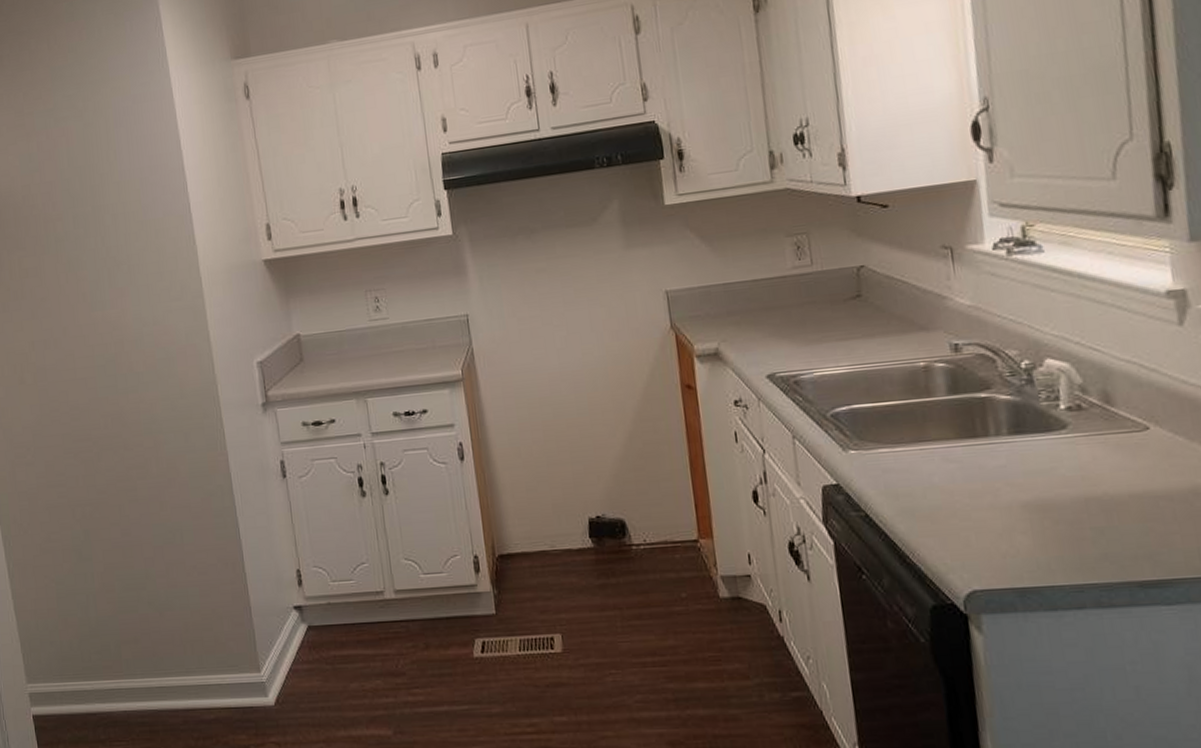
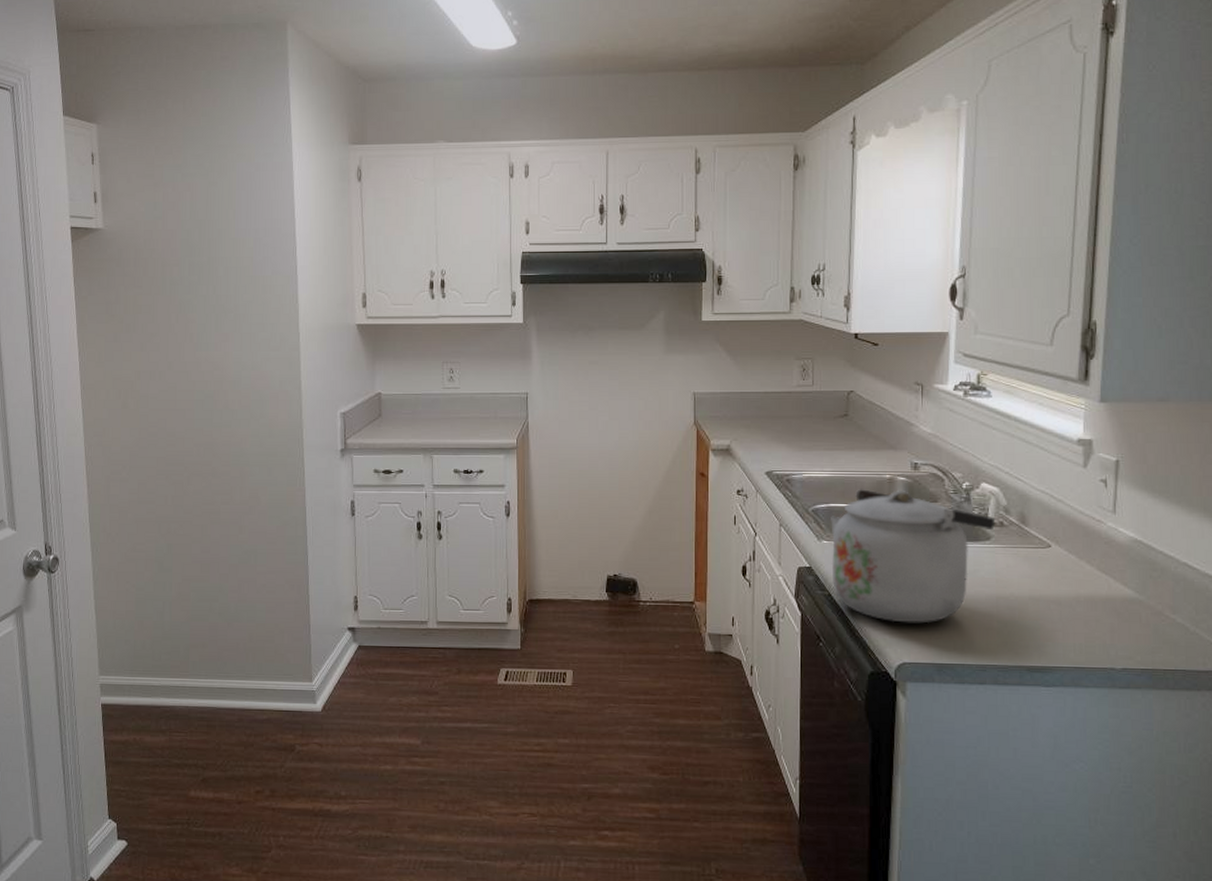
kettle: none [856,378,1071,543] -> present [831,489,996,624]

